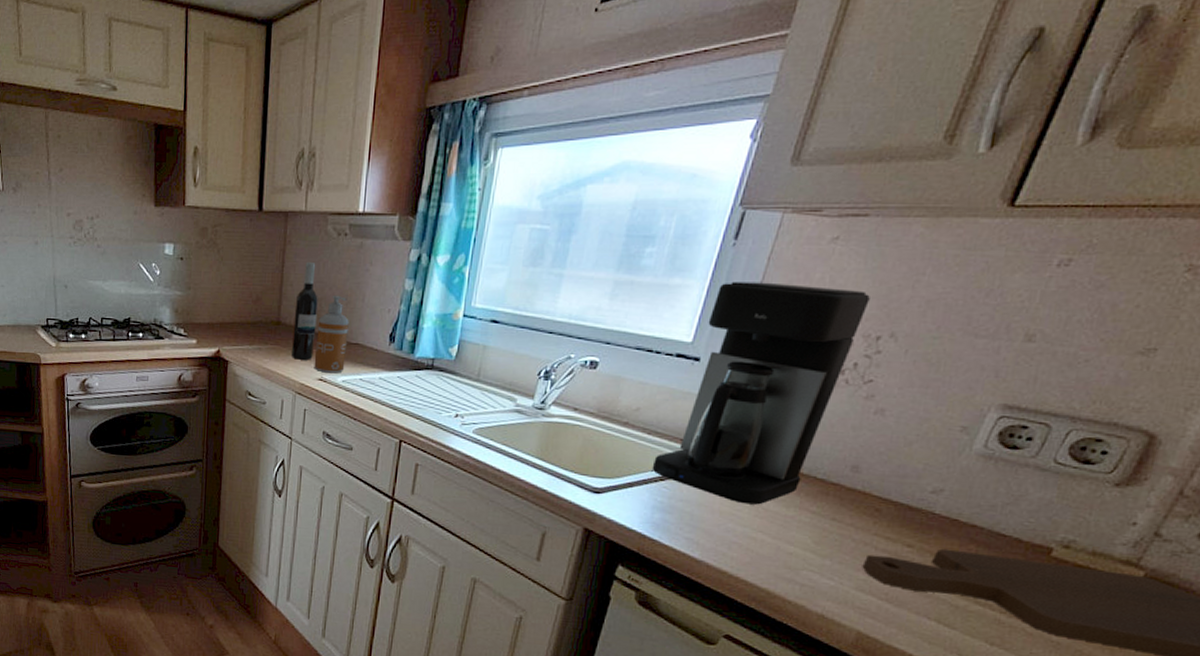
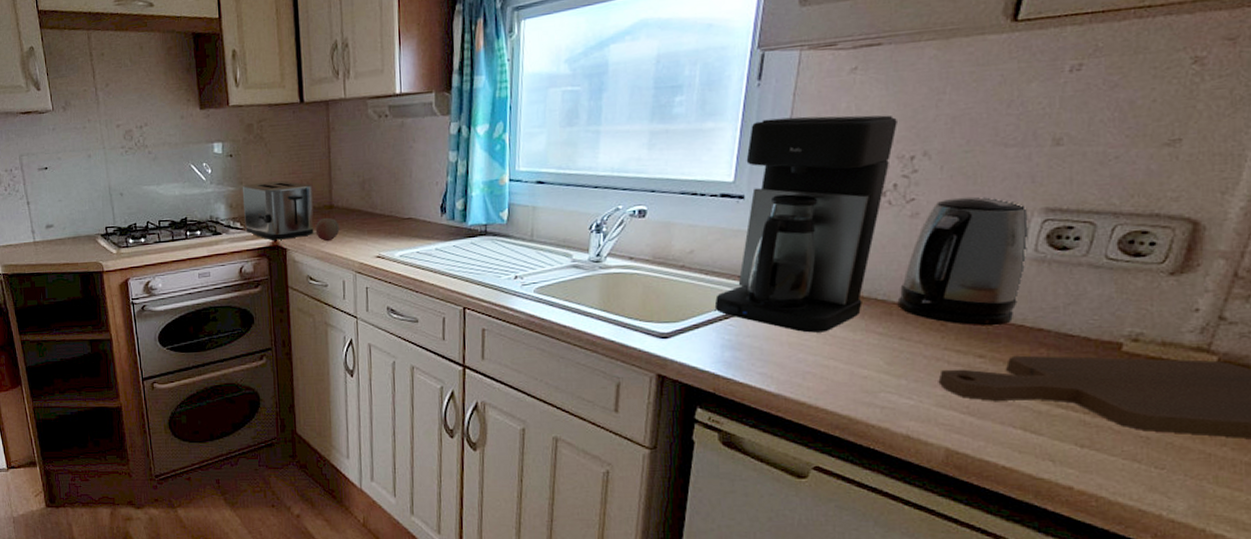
toaster: none [189,290,262,352] -> present [242,180,315,240]
fruit: none [259,334,285,359] -> present [315,218,340,242]
wine bottle: present [291,261,319,360] -> none [345,145,369,240]
soap dispenser: present [314,295,349,374] -> none [369,173,401,250]
kettle: none [835,384,985,518] -> present [897,196,1029,327]

